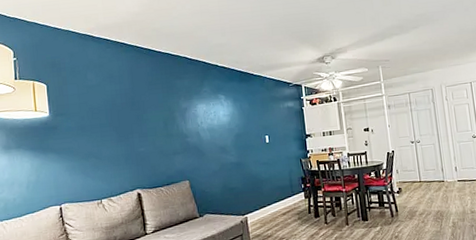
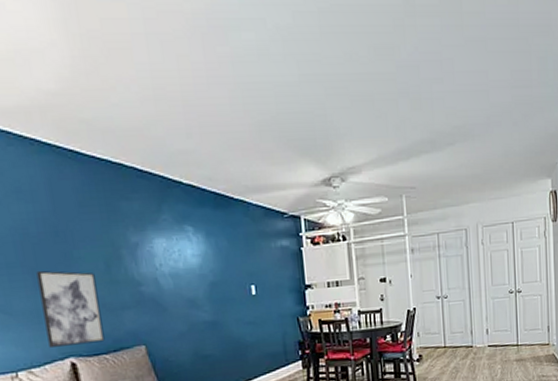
wall art: none [119,128,161,182] -> present [36,271,105,347]

